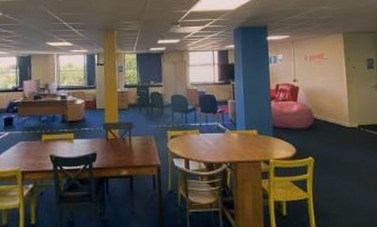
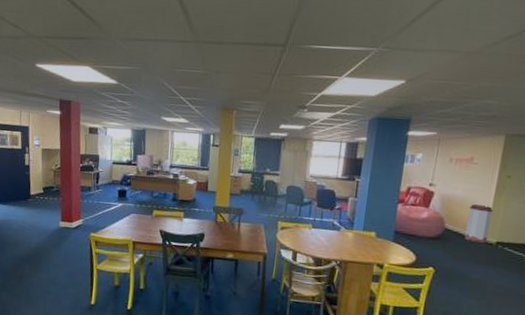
trash can: none [330,94,351,129] -> present [465,204,494,244]

